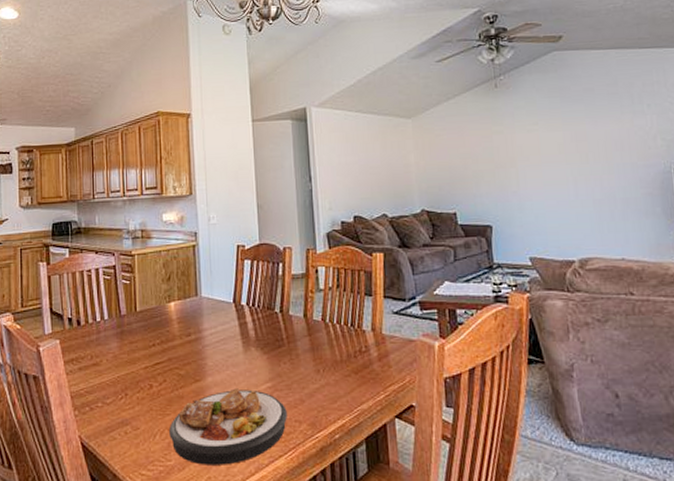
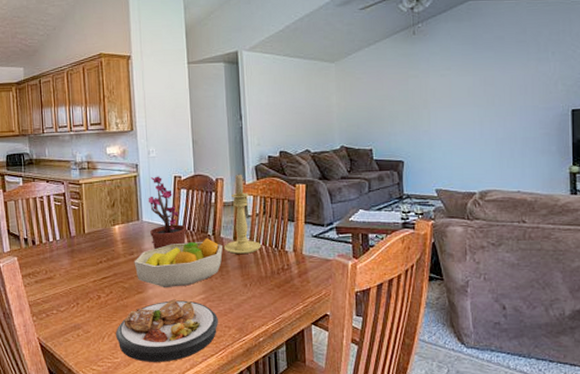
fruit bowl: none [191,316,292,374] -> present [134,238,223,287]
potted plant: none [207,245,252,330] -> present [148,176,188,250]
candle holder: none [293,242,336,334] -> present [224,174,262,254]

